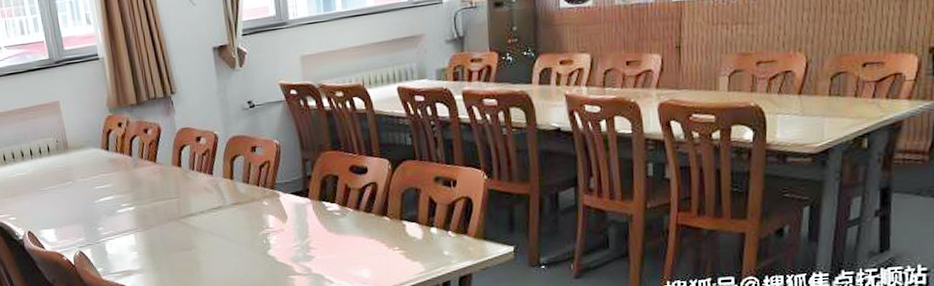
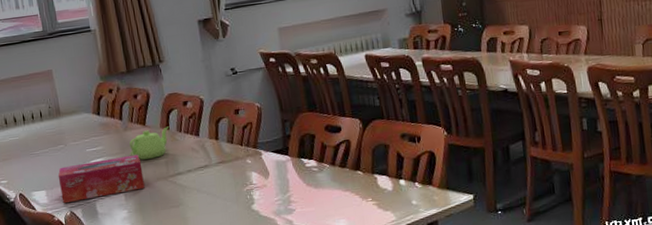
tissue box: none [66,193,156,243] -> present [58,154,145,204]
teapot: none [139,164,182,199] -> present [129,126,170,160]

